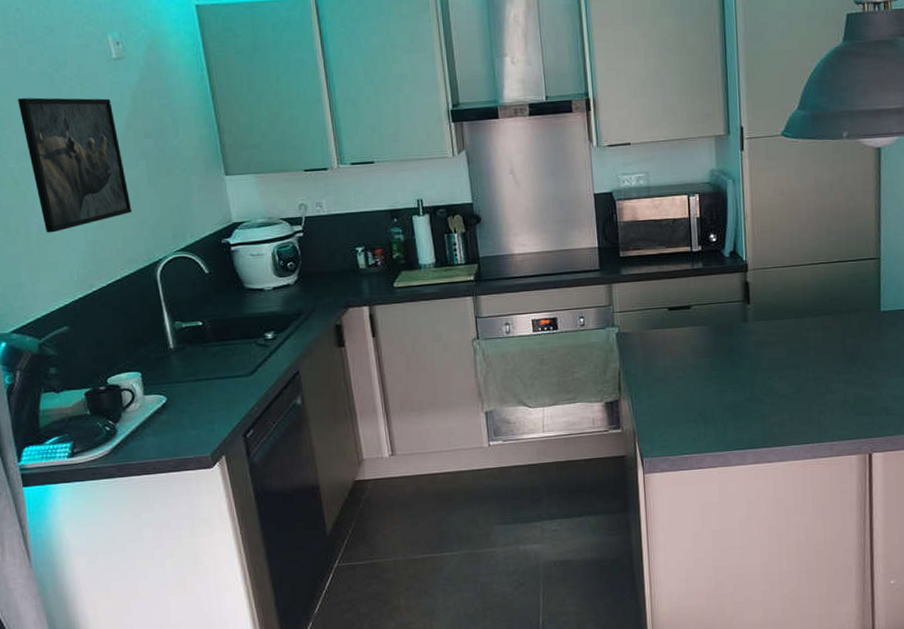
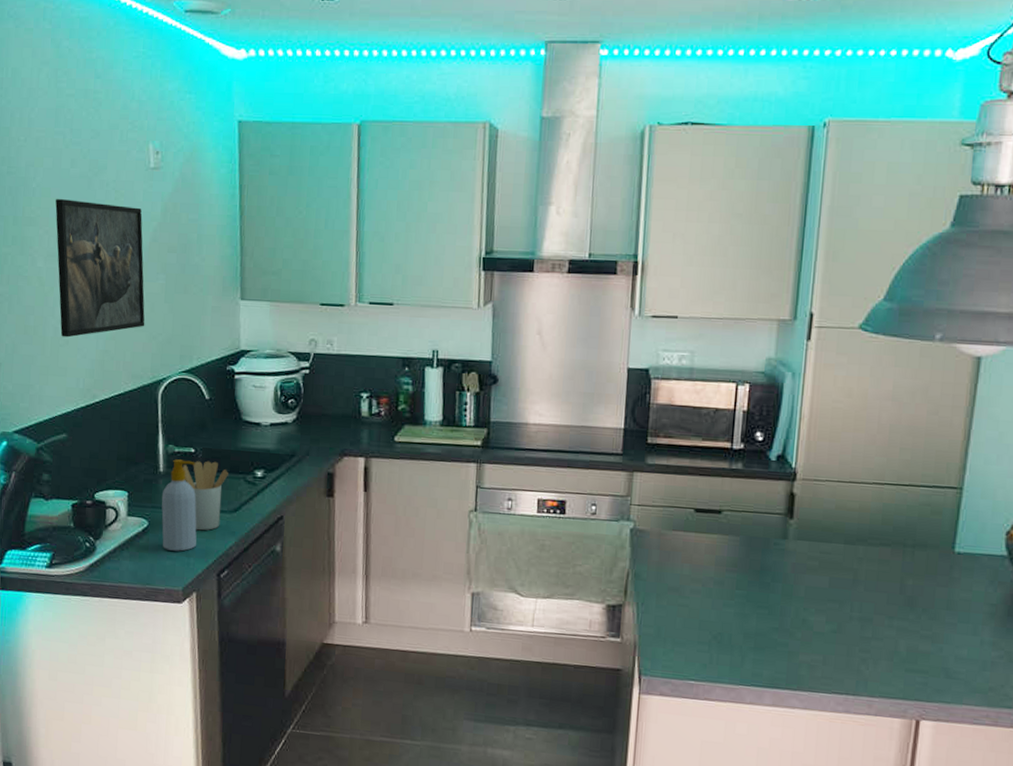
soap bottle: none [175,333,218,421] -> present [161,459,197,552]
utensil holder: none [193,330,239,398] -> present [183,460,228,531]

